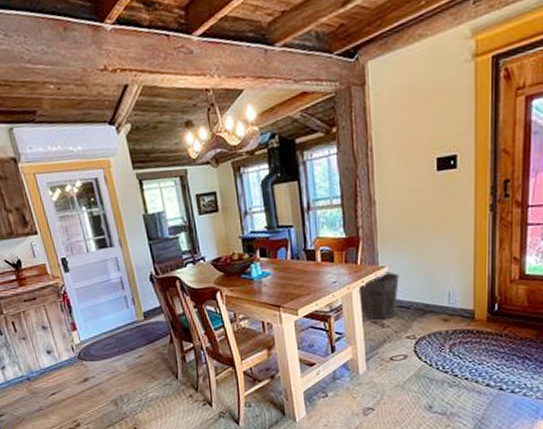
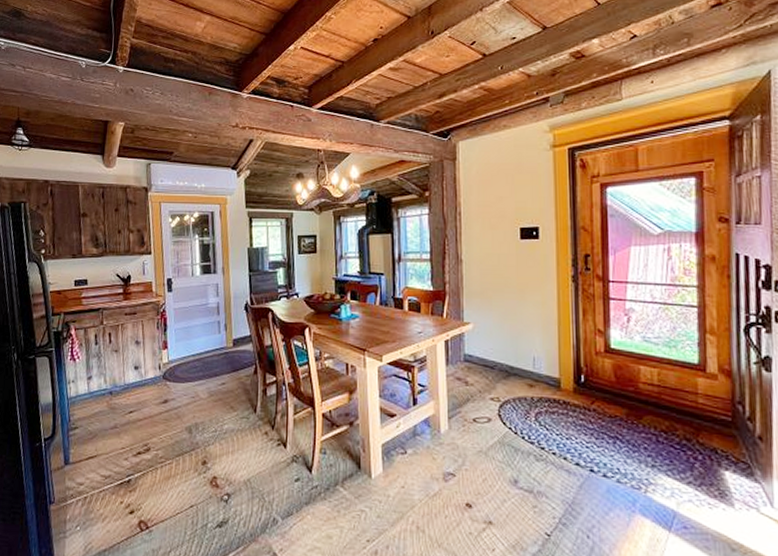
waste bin: present [358,271,399,320] -> none [443,328,484,377]

